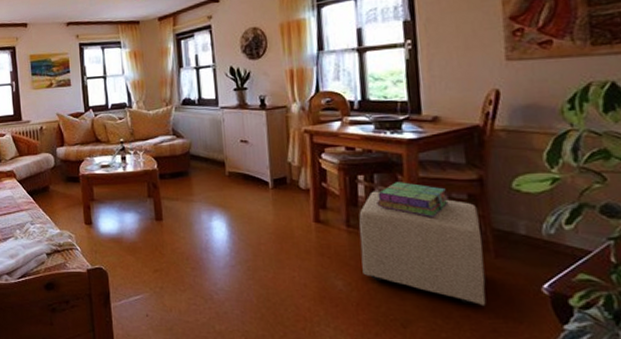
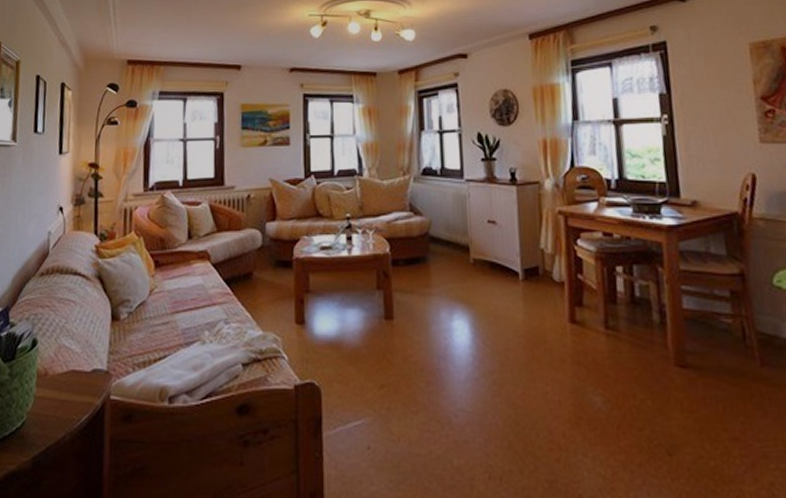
ottoman: present [359,191,486,307] -> none [618,285,755,426]
stack of books: present [377,182,449,217] -> none [637,275,712,317]

